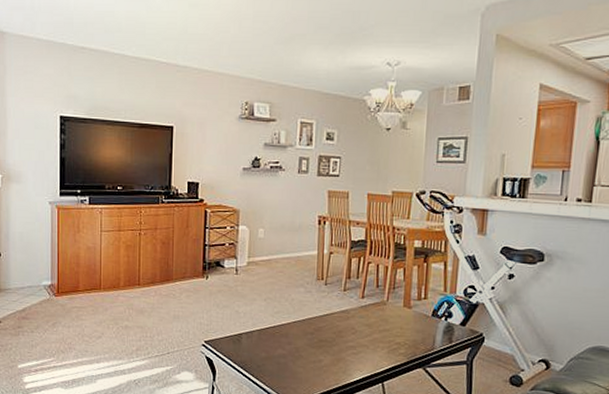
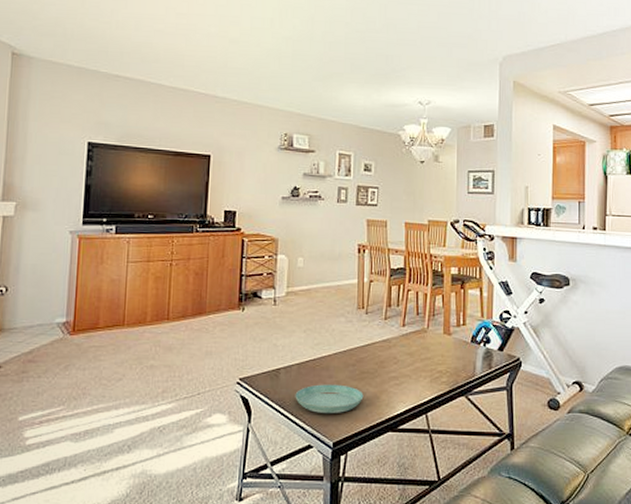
saucer: none [256,350,321,377] -> present [295,384,364,413]

